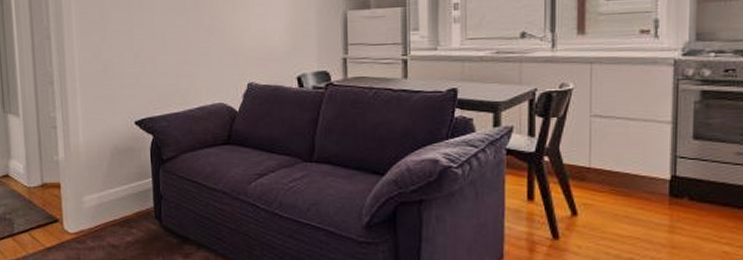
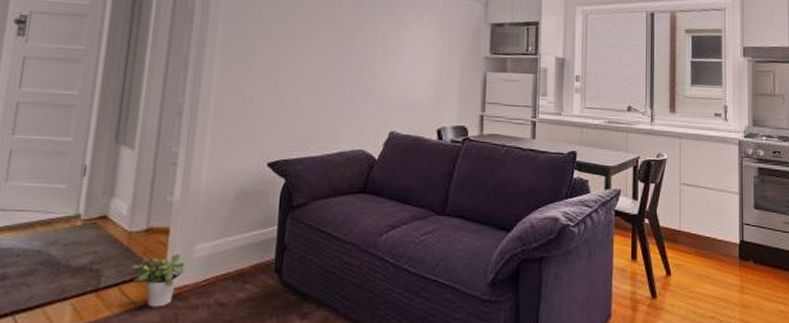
potted plant: none [35,204,79,249] -> present [131,253,185,308]

